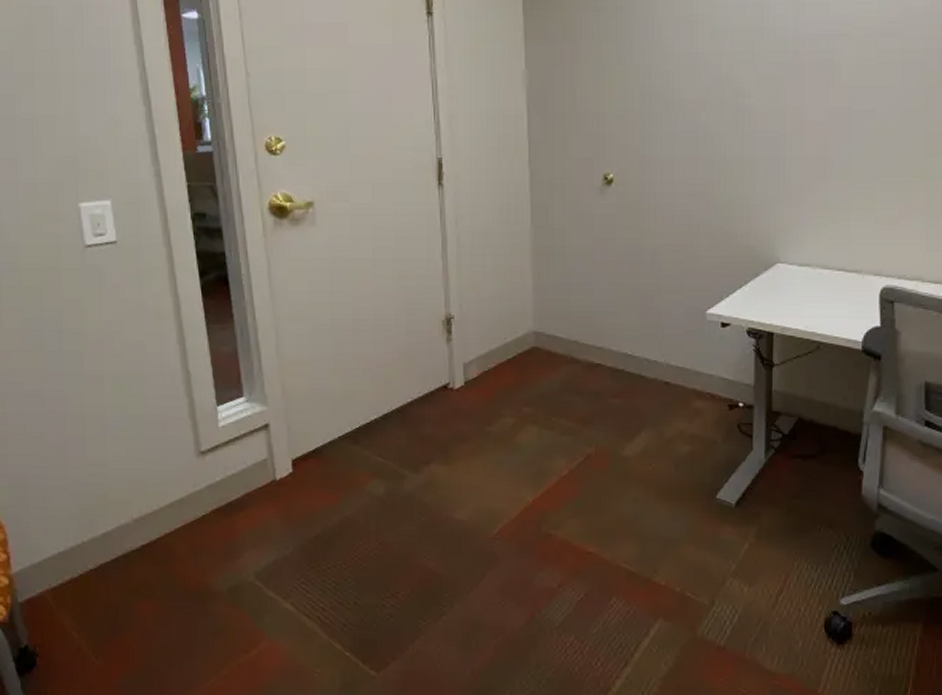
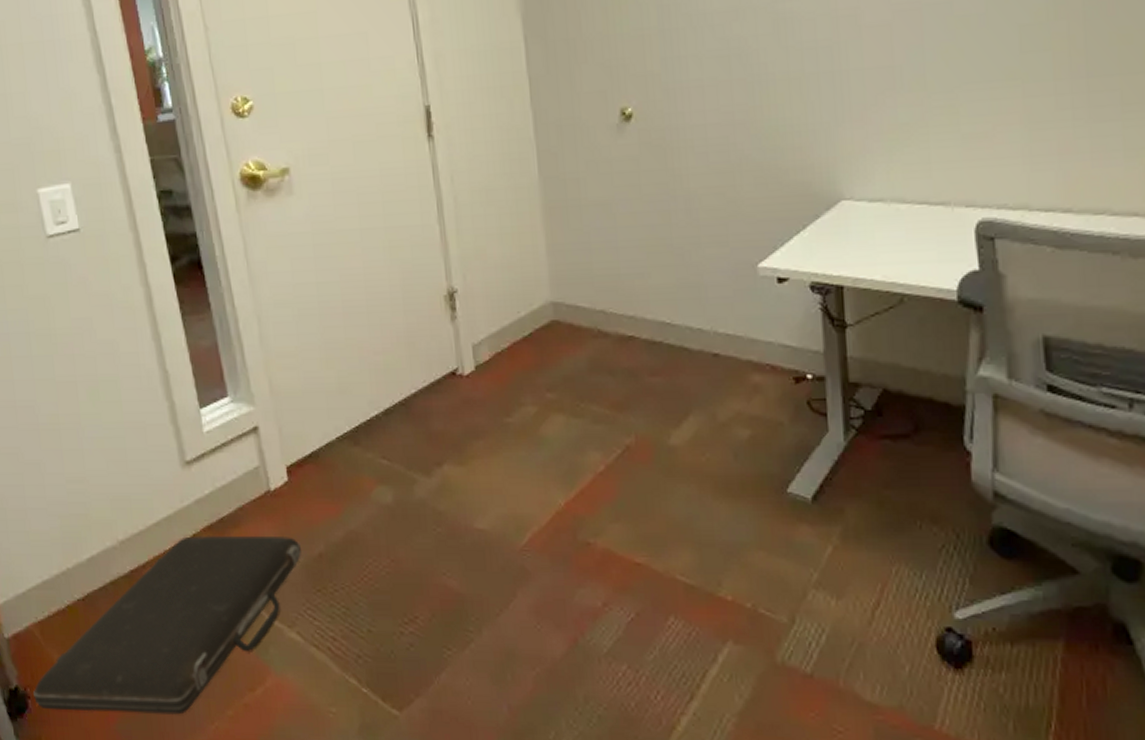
briefcase: none [42,516,300,673] -> present [33,535,301,715]

